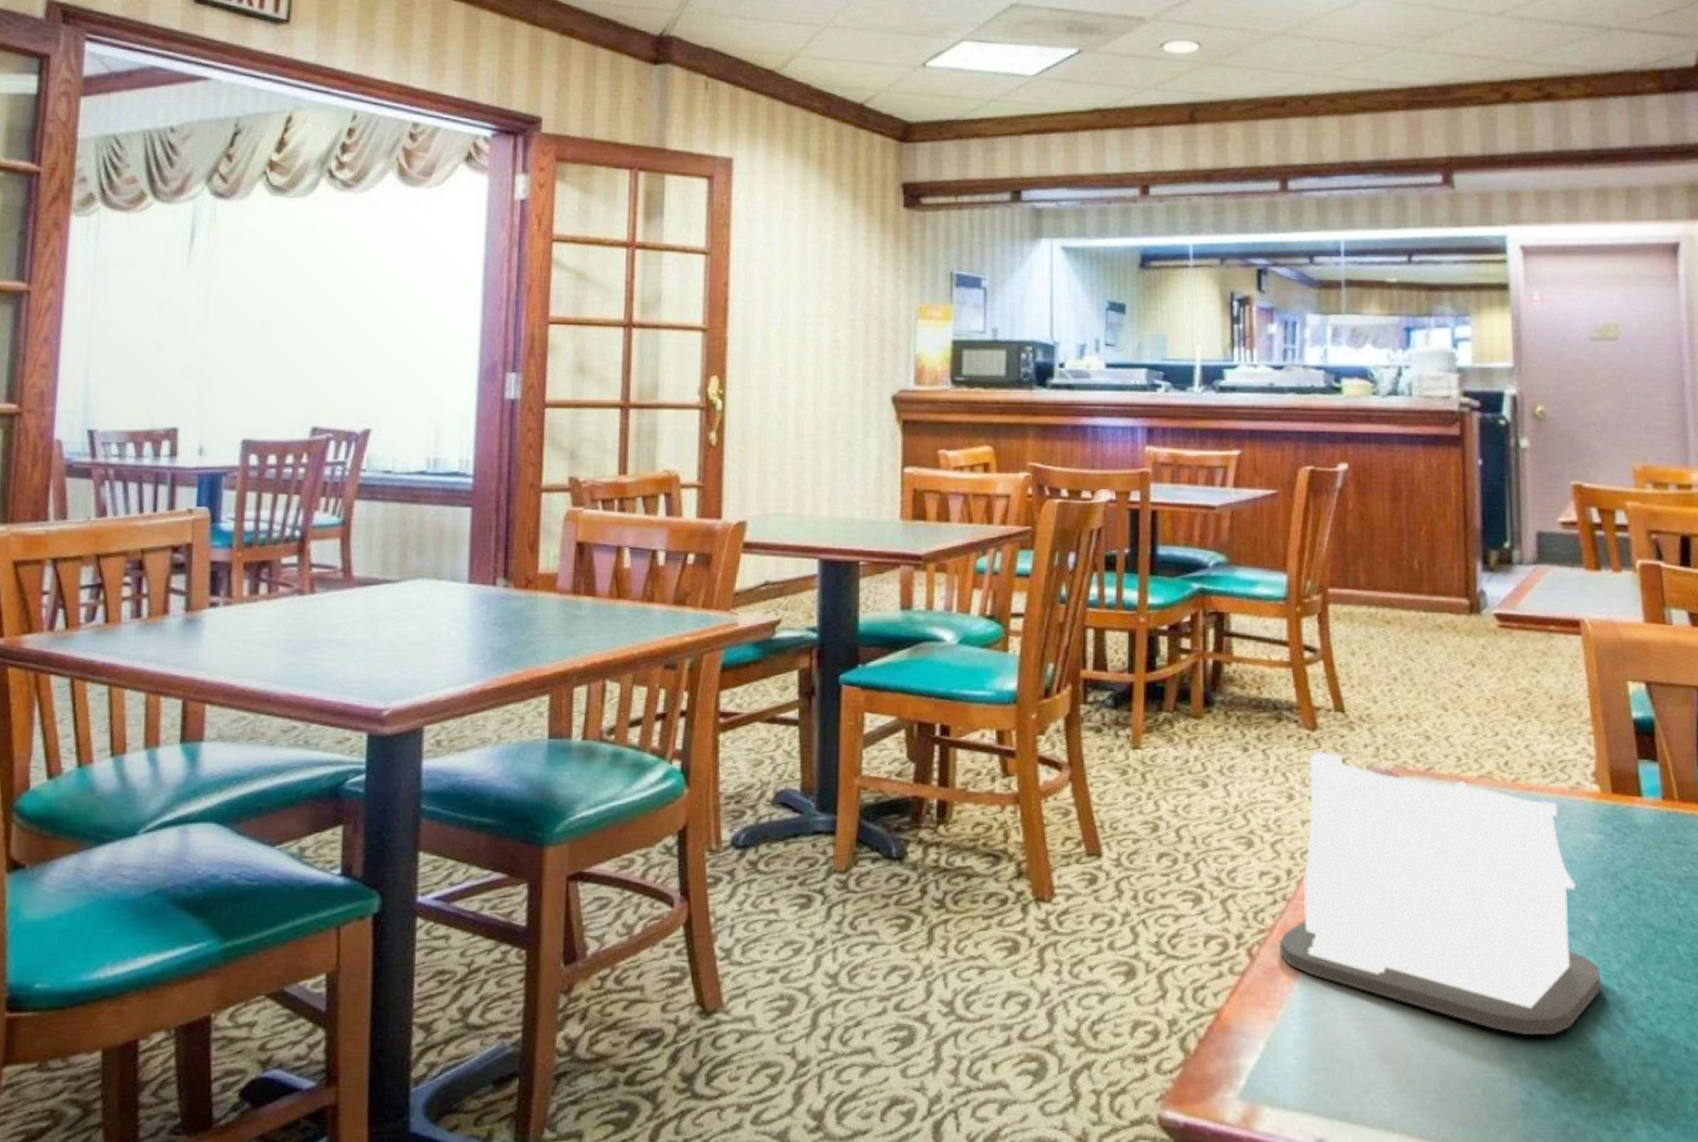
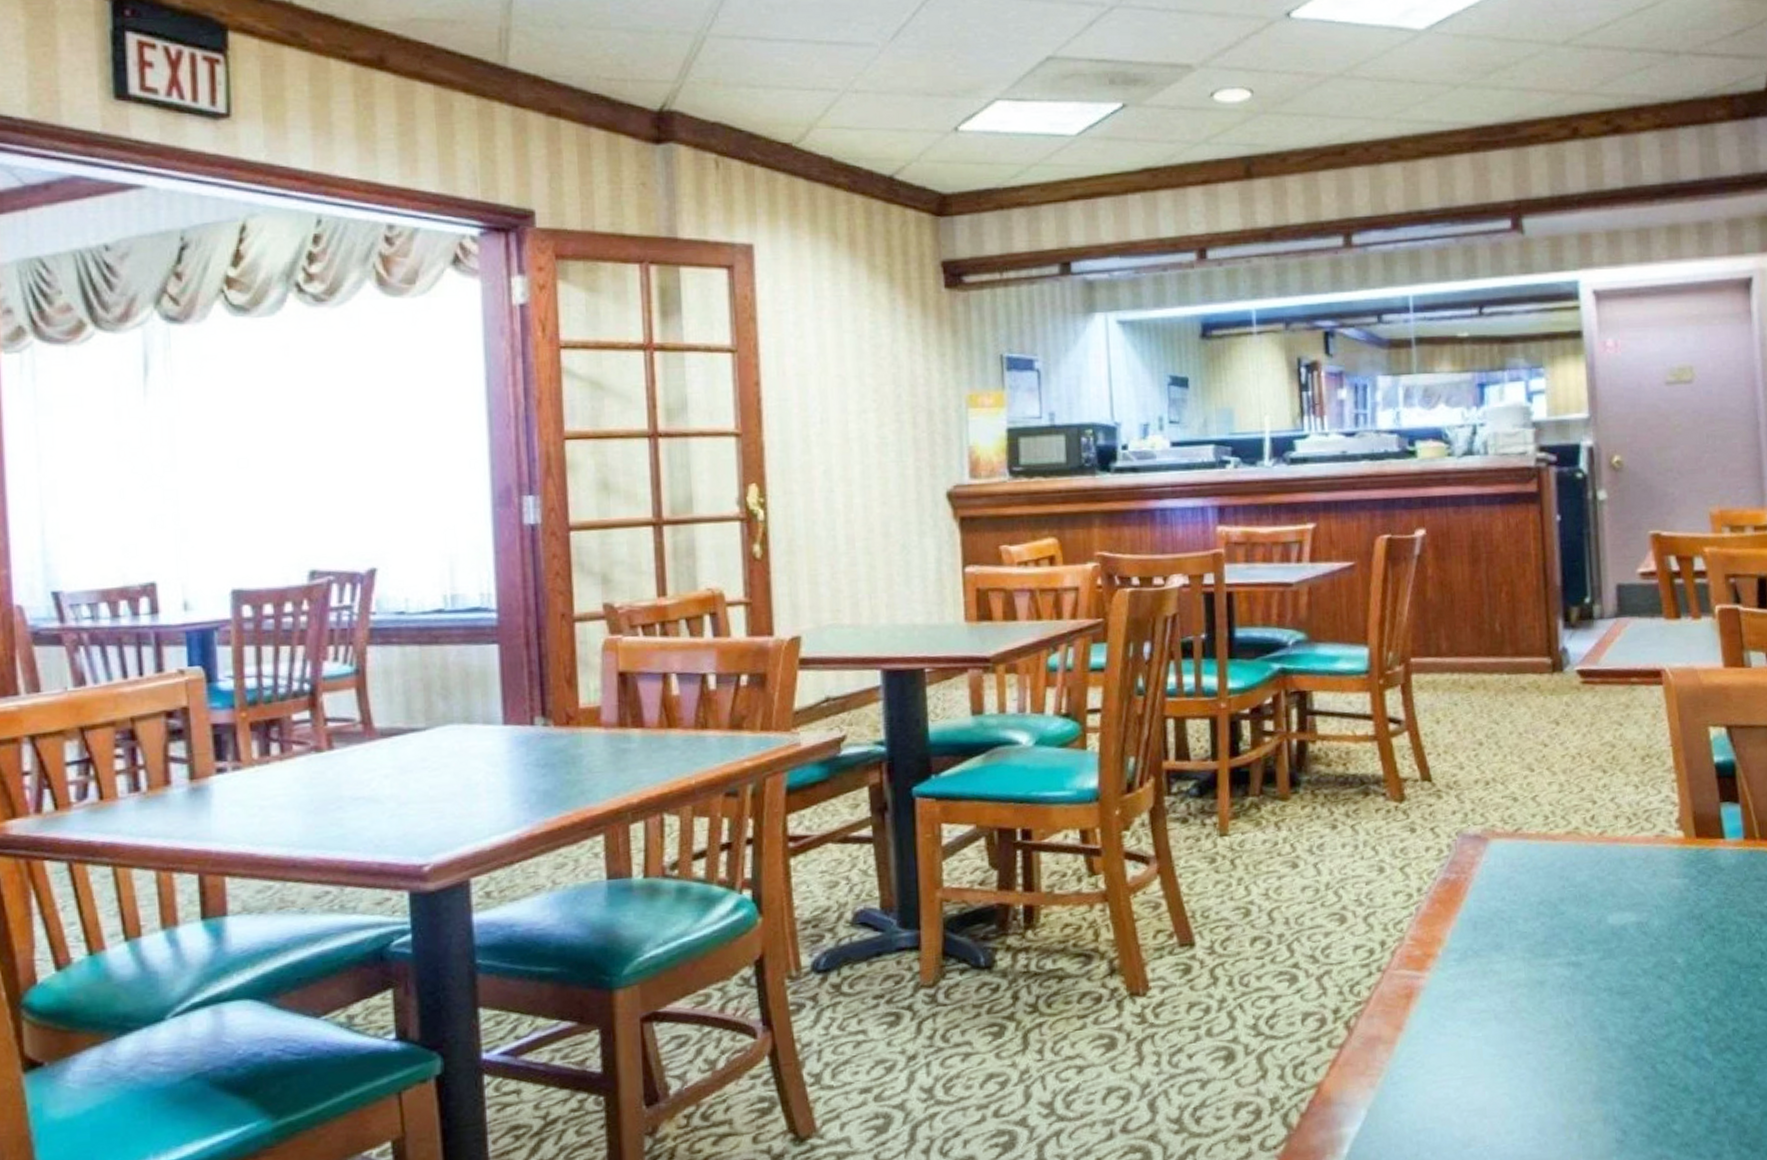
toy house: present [1279,751,1602,1035] -> none [1376,821,1690,1077]

